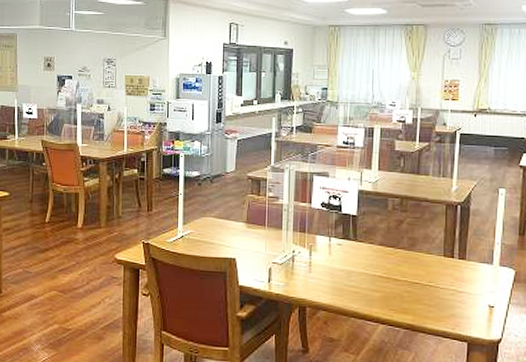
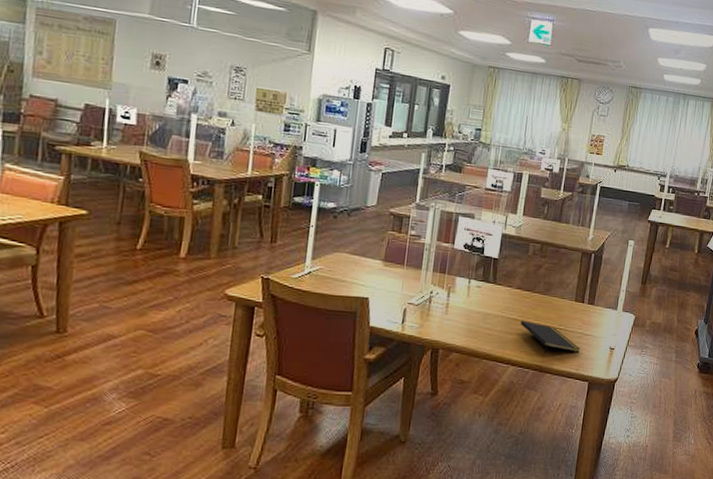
notepad: none [386,278,454,313] -> present [520,320,580,355]

